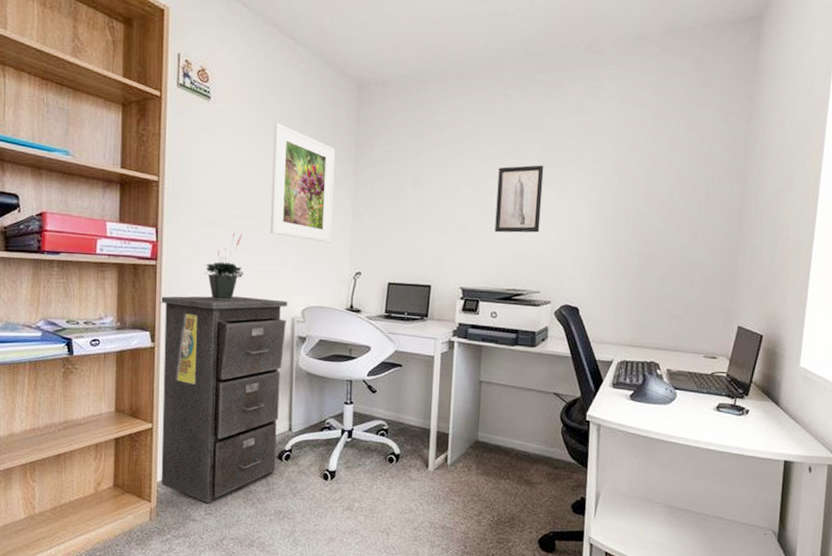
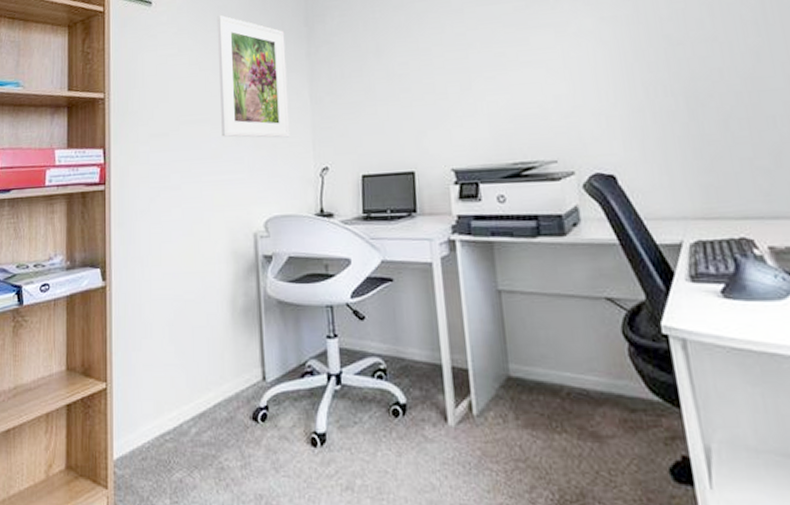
filing cabinet: present [159,296,288,504] -> none [109,213,250,488]
potted plant: present [205,233,244,301] -> none [155,141,197,223]
wall art: present [494,165,544,233] -> none [475,5,541,95]

